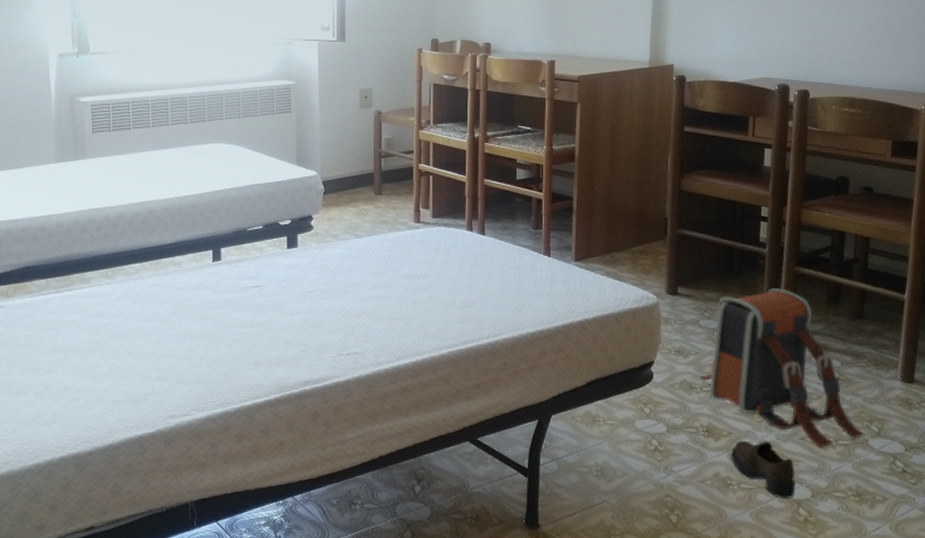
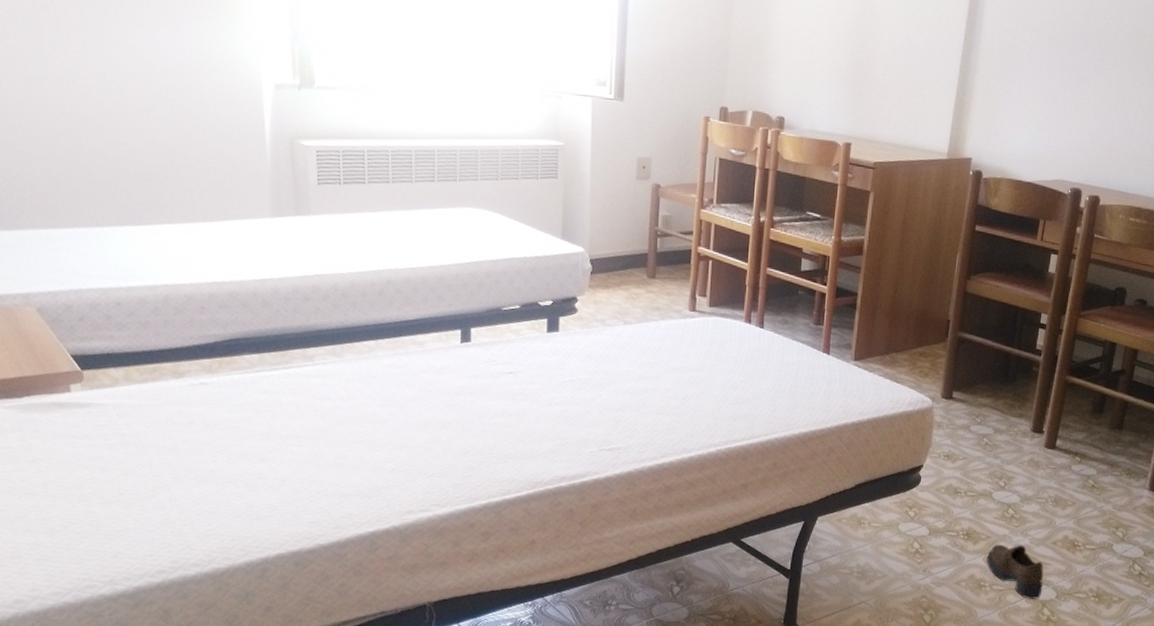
backpack: present [700,288,865,449] -> none [966,396,1111,553]

